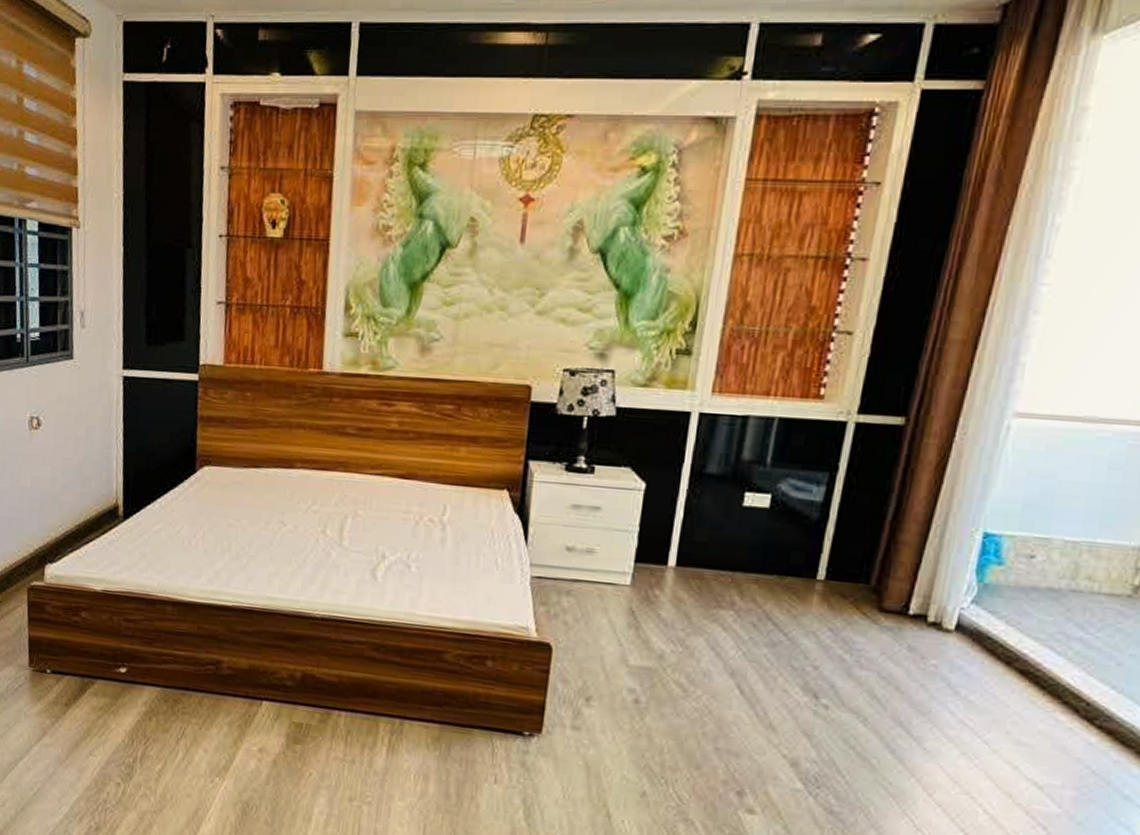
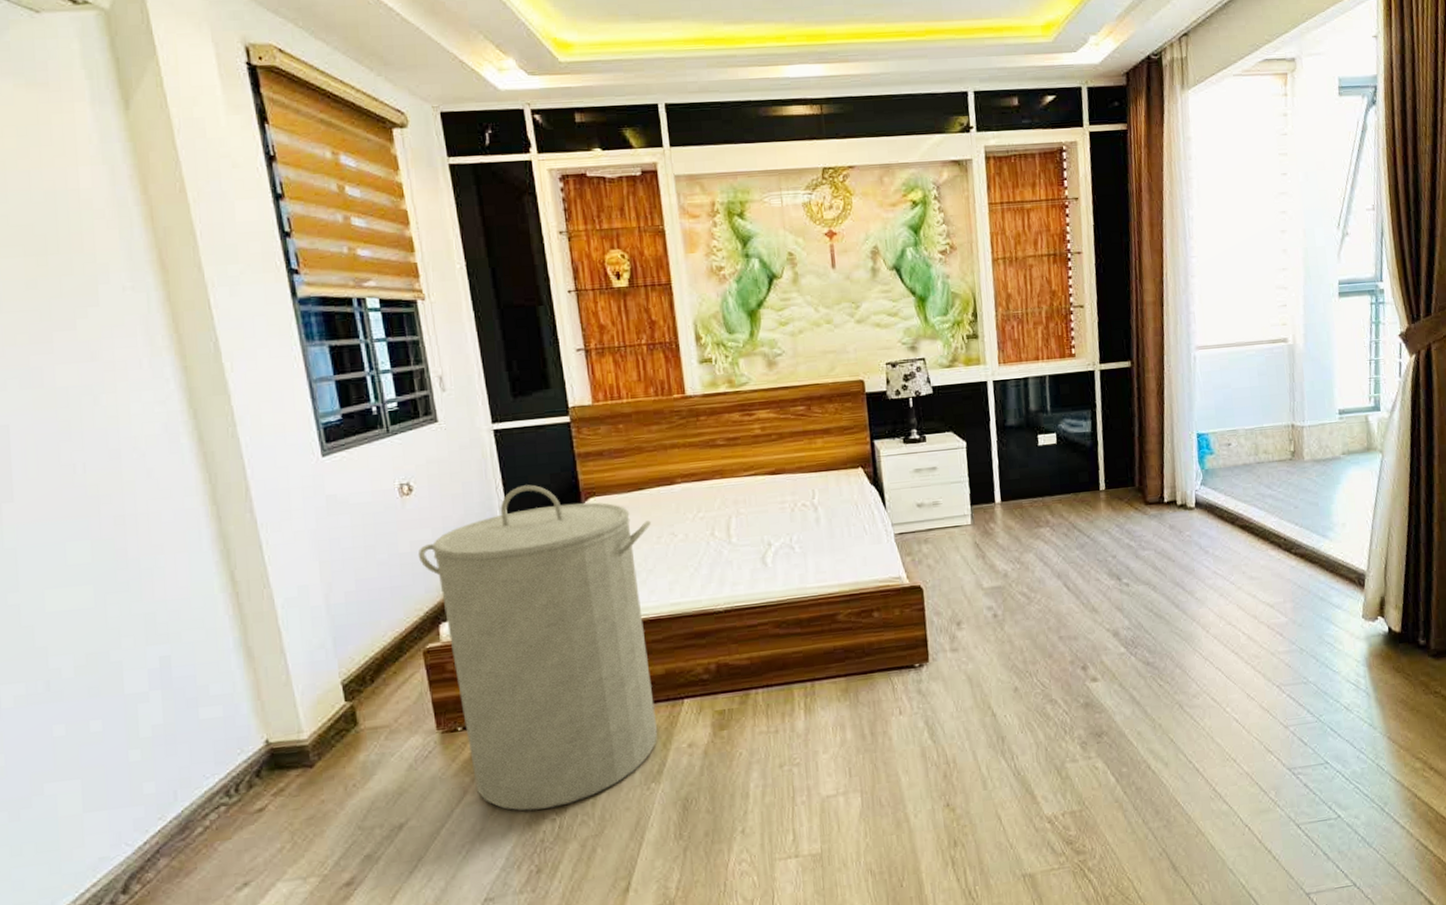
laundry hamper: none [36,440,262,774] -> present [418,484,658,811]

